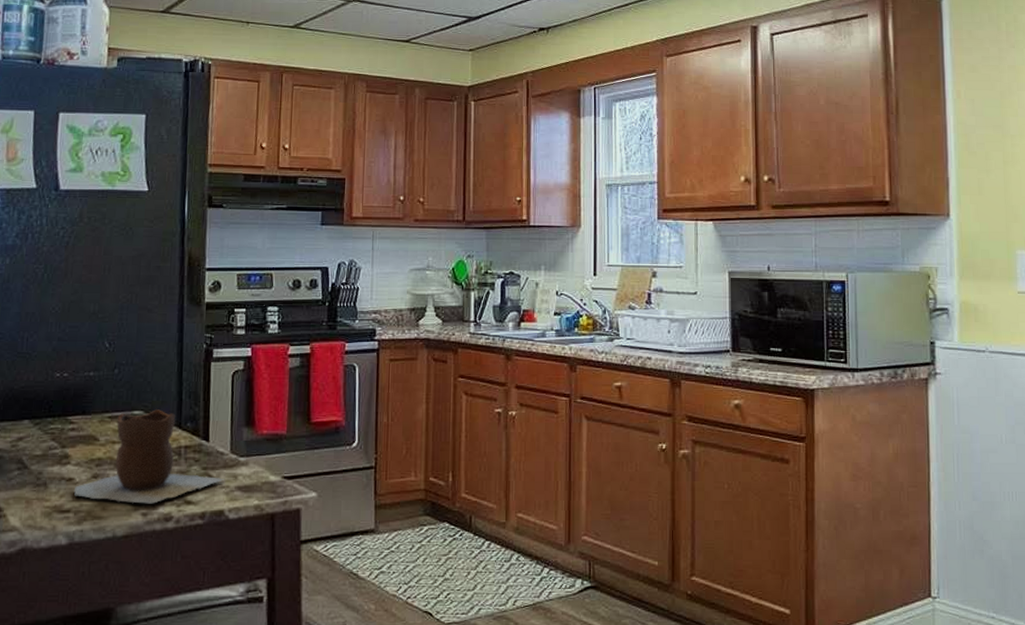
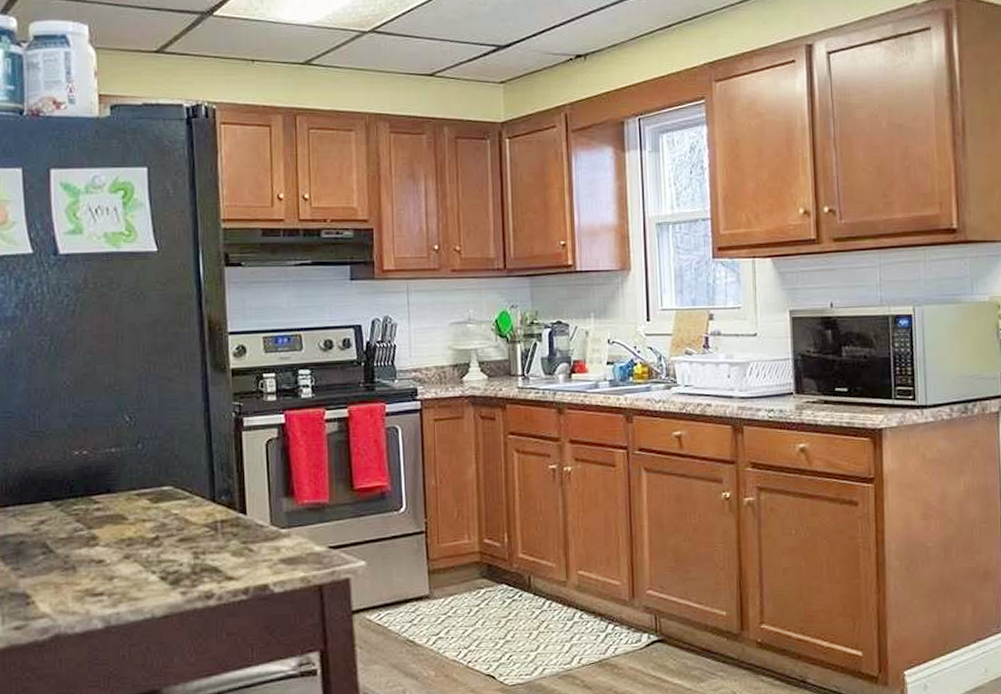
vase: present [74,409,224,504] -> none [106,484,266,582]

